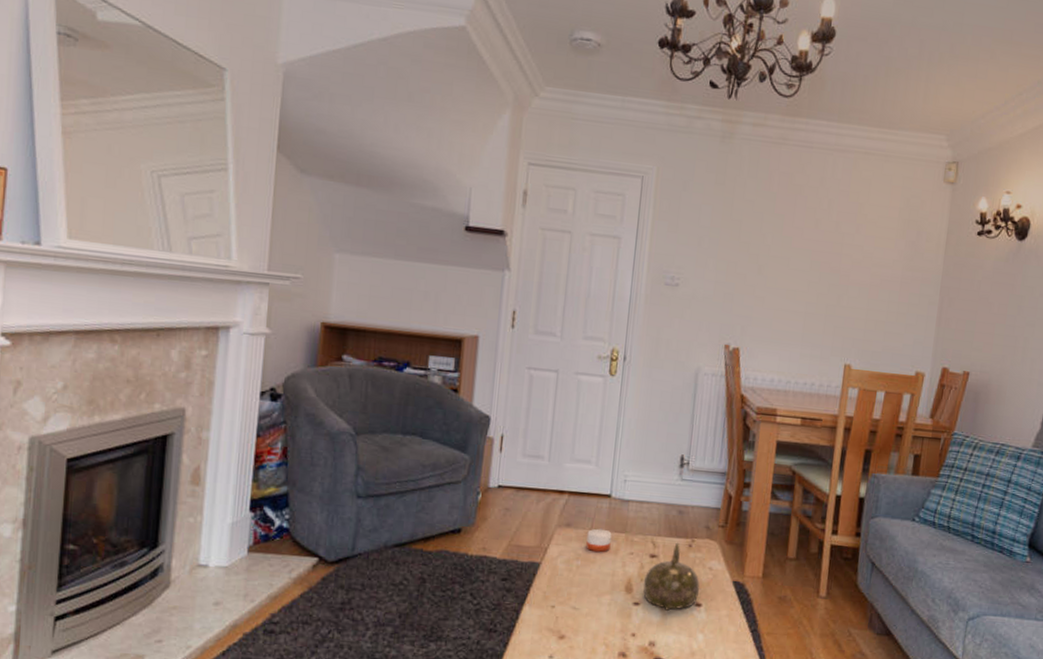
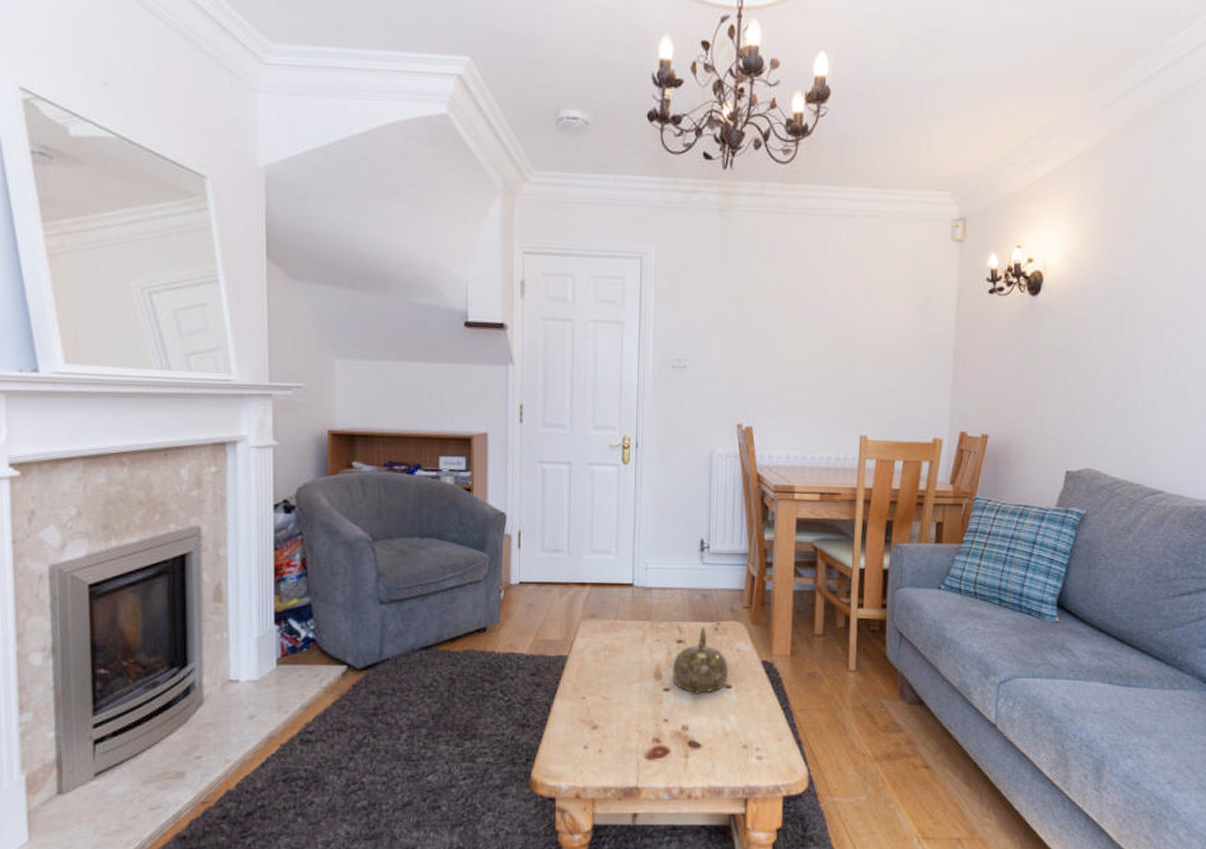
candle: present [586,528,612,553] -> none [612,618,637,642]

